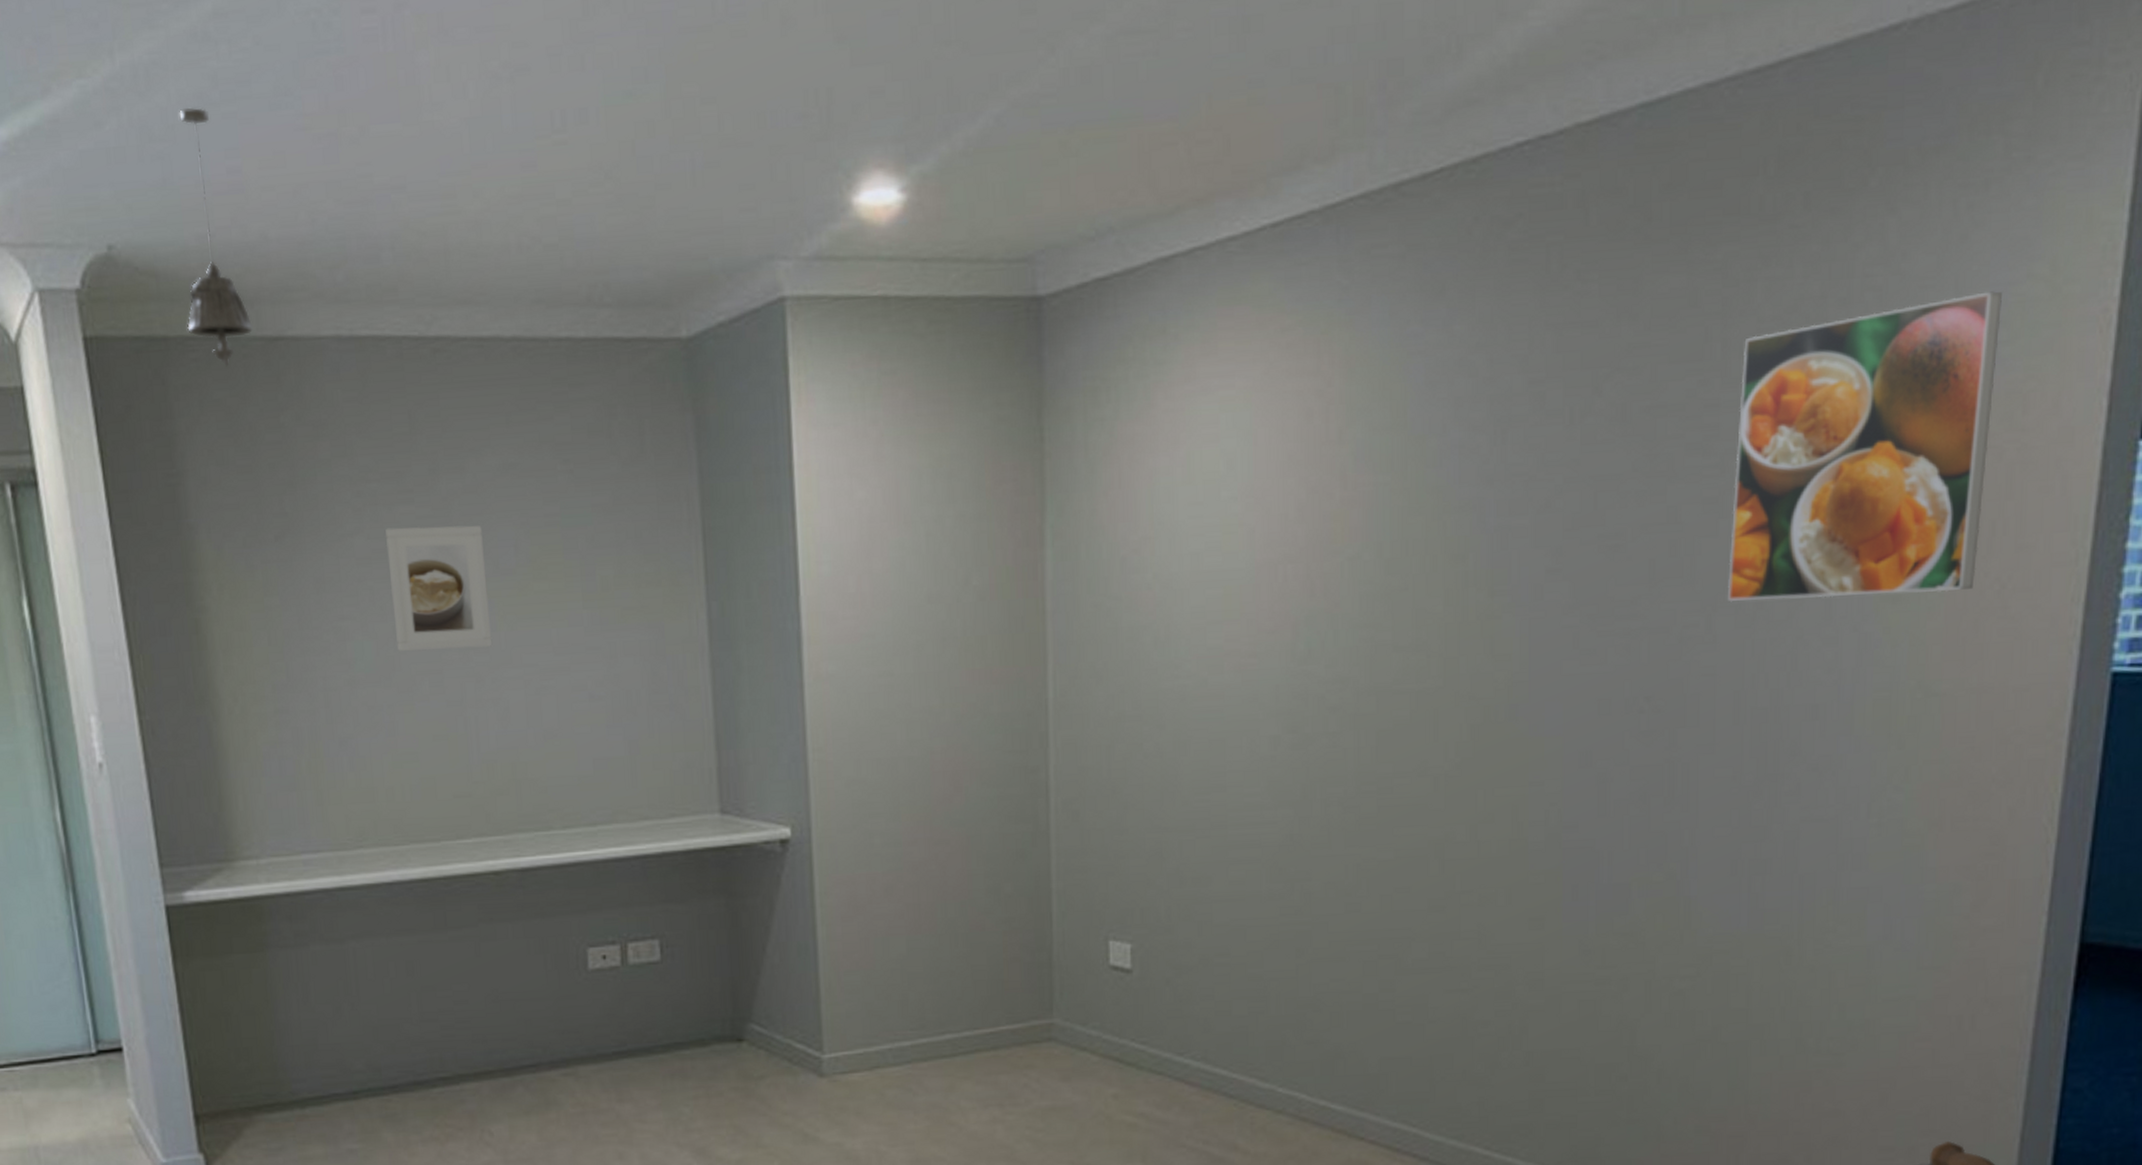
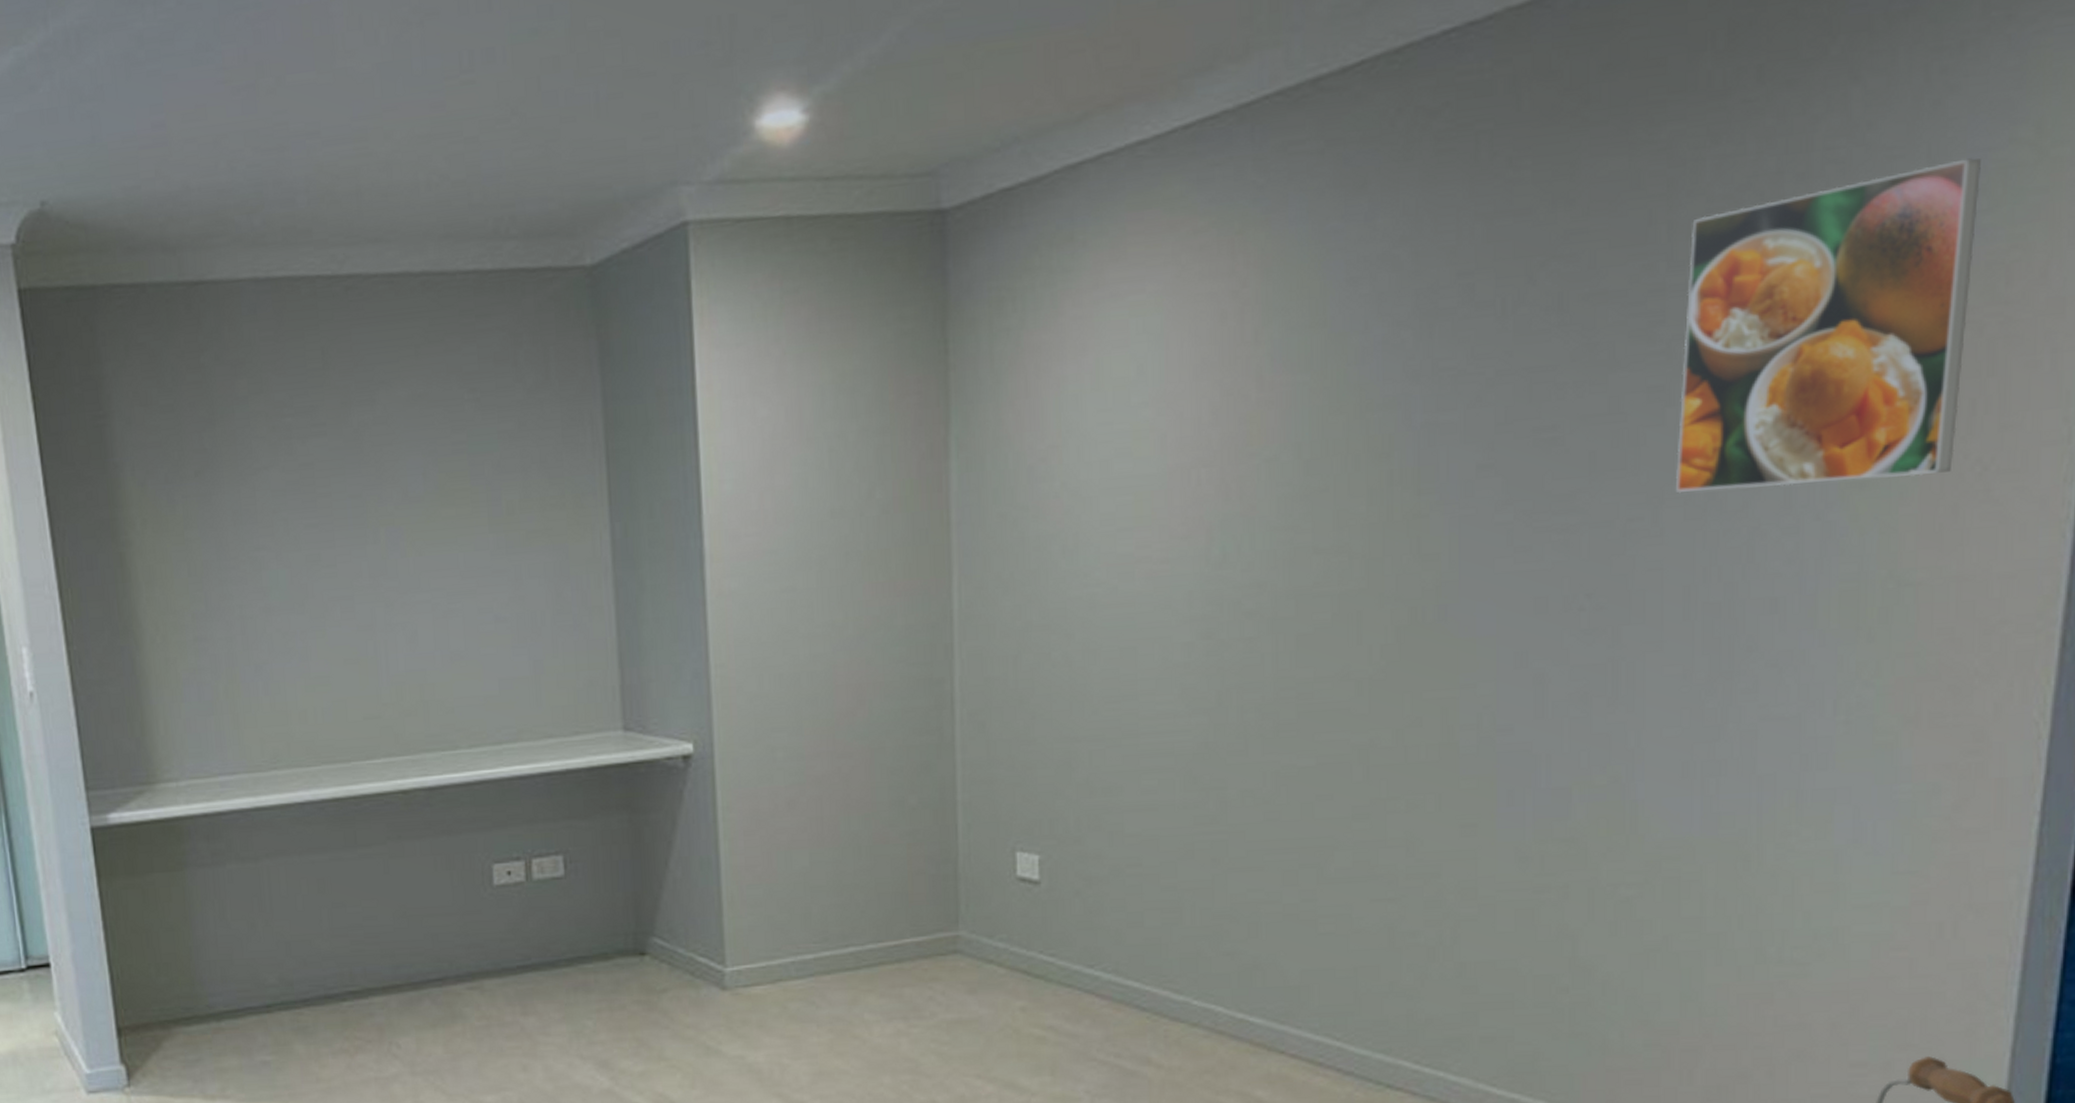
pendant light: present [179,108,253,367] -> none [107,68,175,312]
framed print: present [385,525,493,651] -> none [299,455,402,579]

